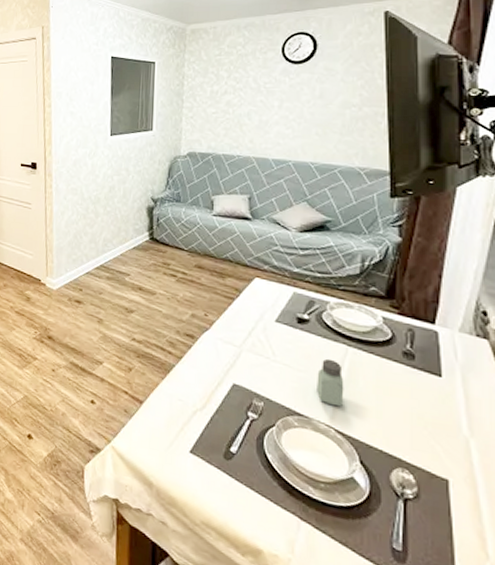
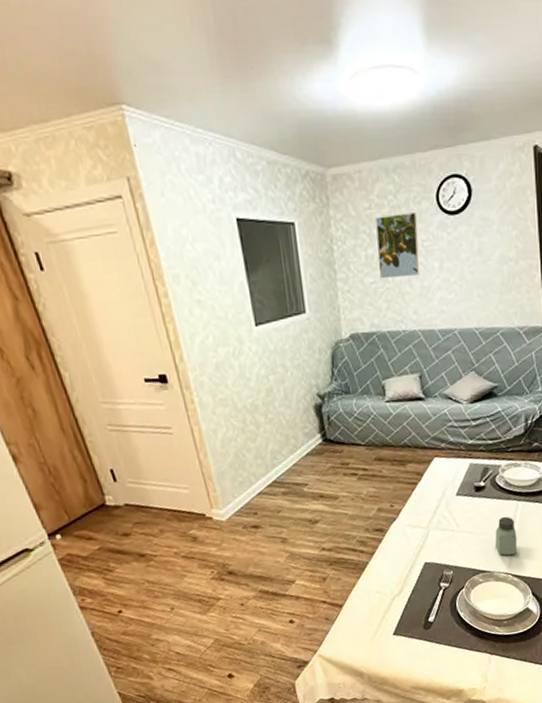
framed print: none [221,60,263,111] -> present [376,212,419,279]

